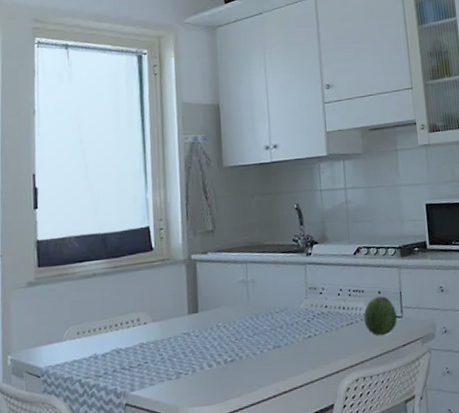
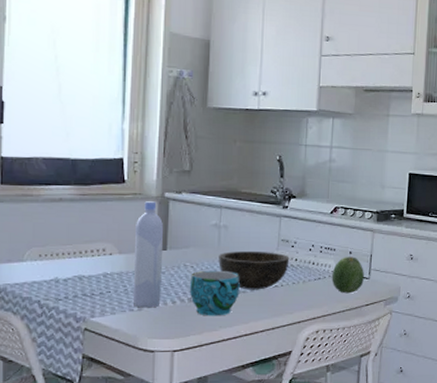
bottle: none [166,265,197,376] -> present [132,201,164,308]
cup: none [223,327,274,377] -> present [189,270,240,316]
bowl: none [249,301,320,344] -> present [218,250,290,290]

